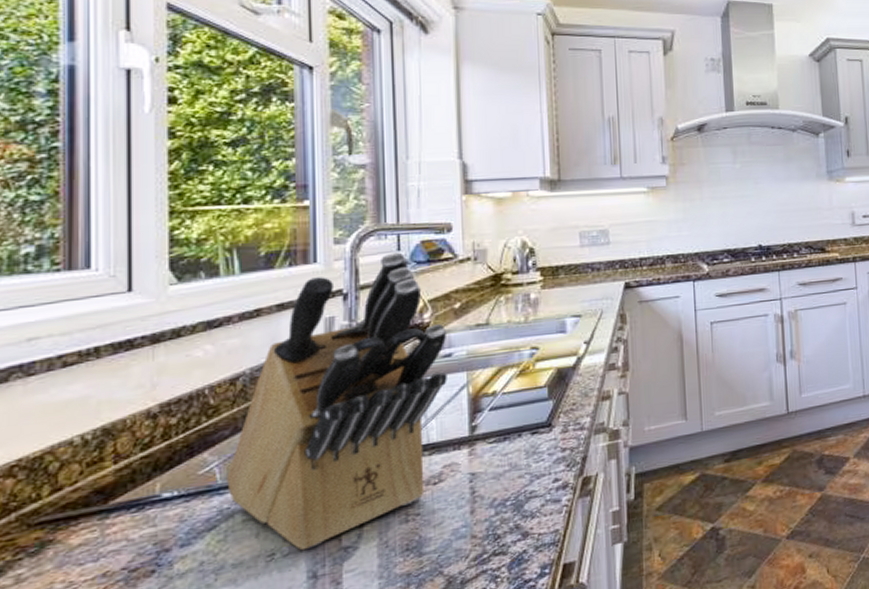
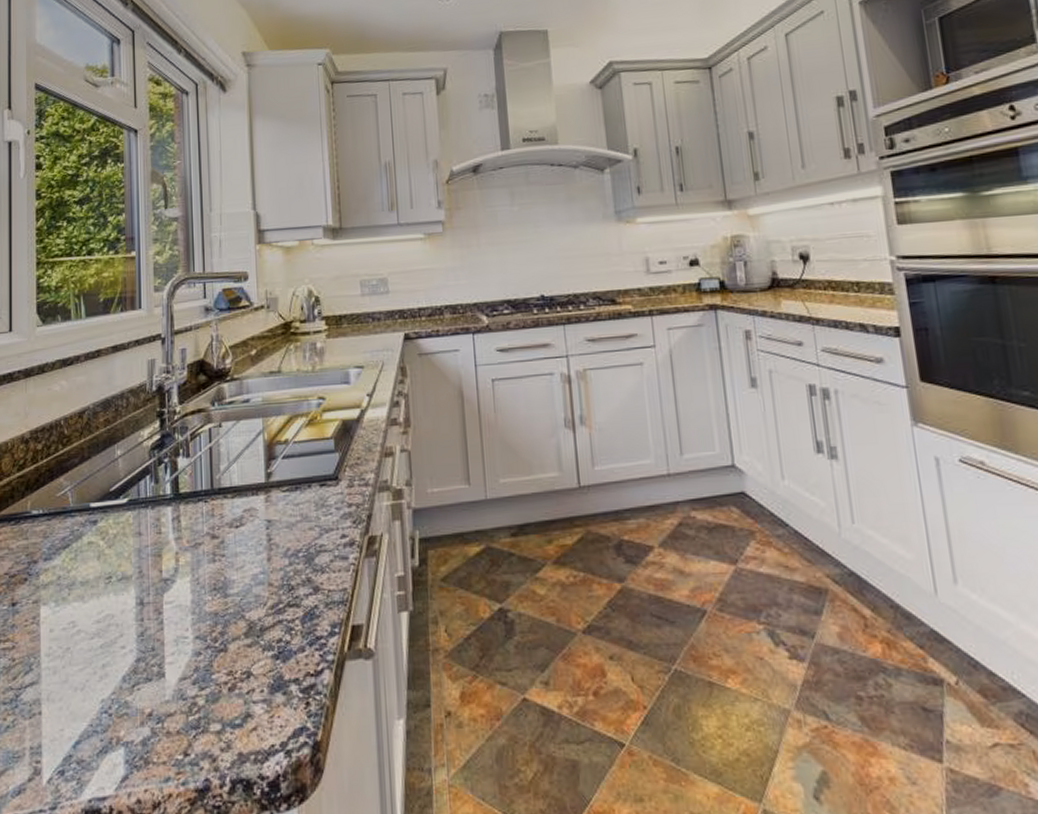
knife block: present [227,252,447,551] -> none [77,299,246,577]

